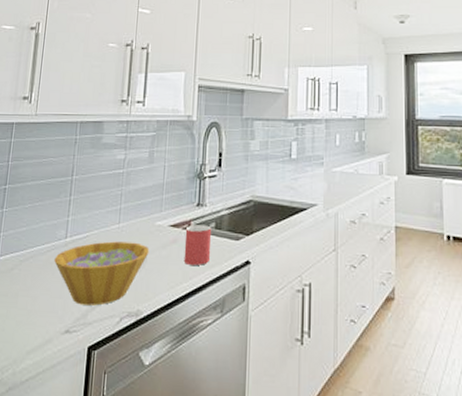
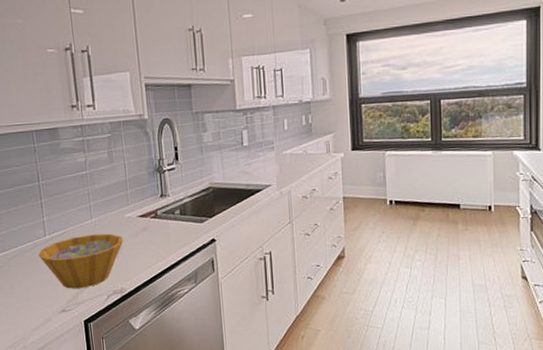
mug: present [183,225,212,265] -> none [153,212,180,247]

